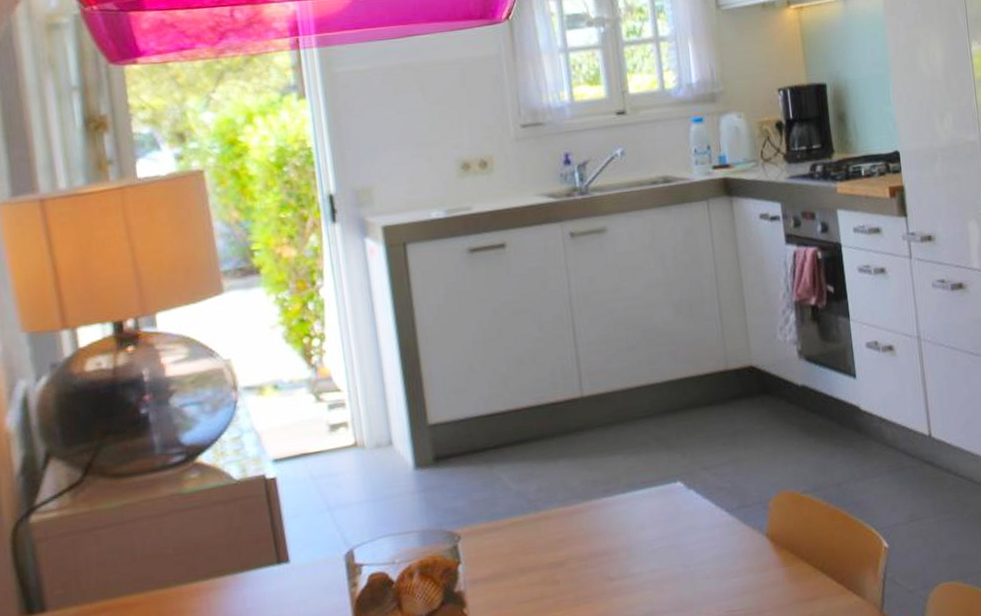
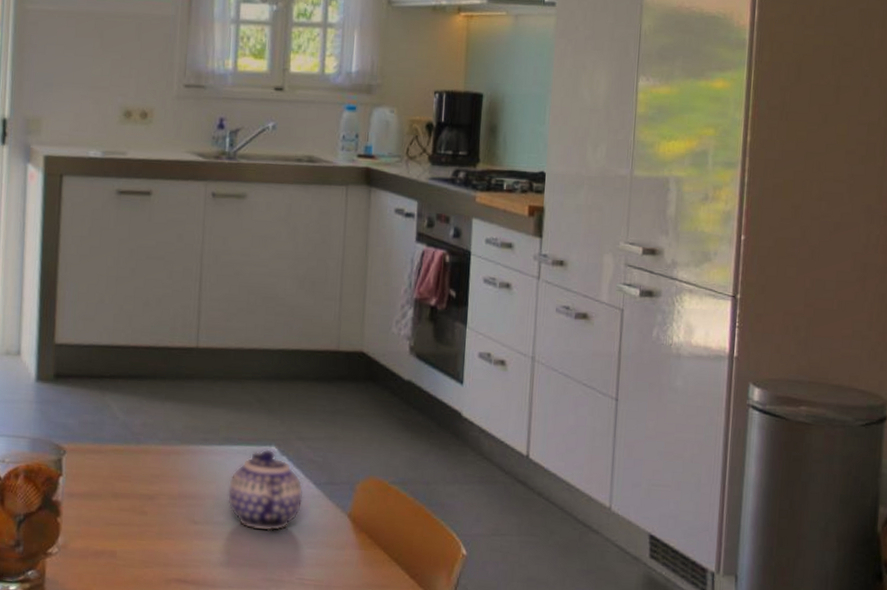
teapot: none [638,486,719,573] -> present [227,449,304,531]

